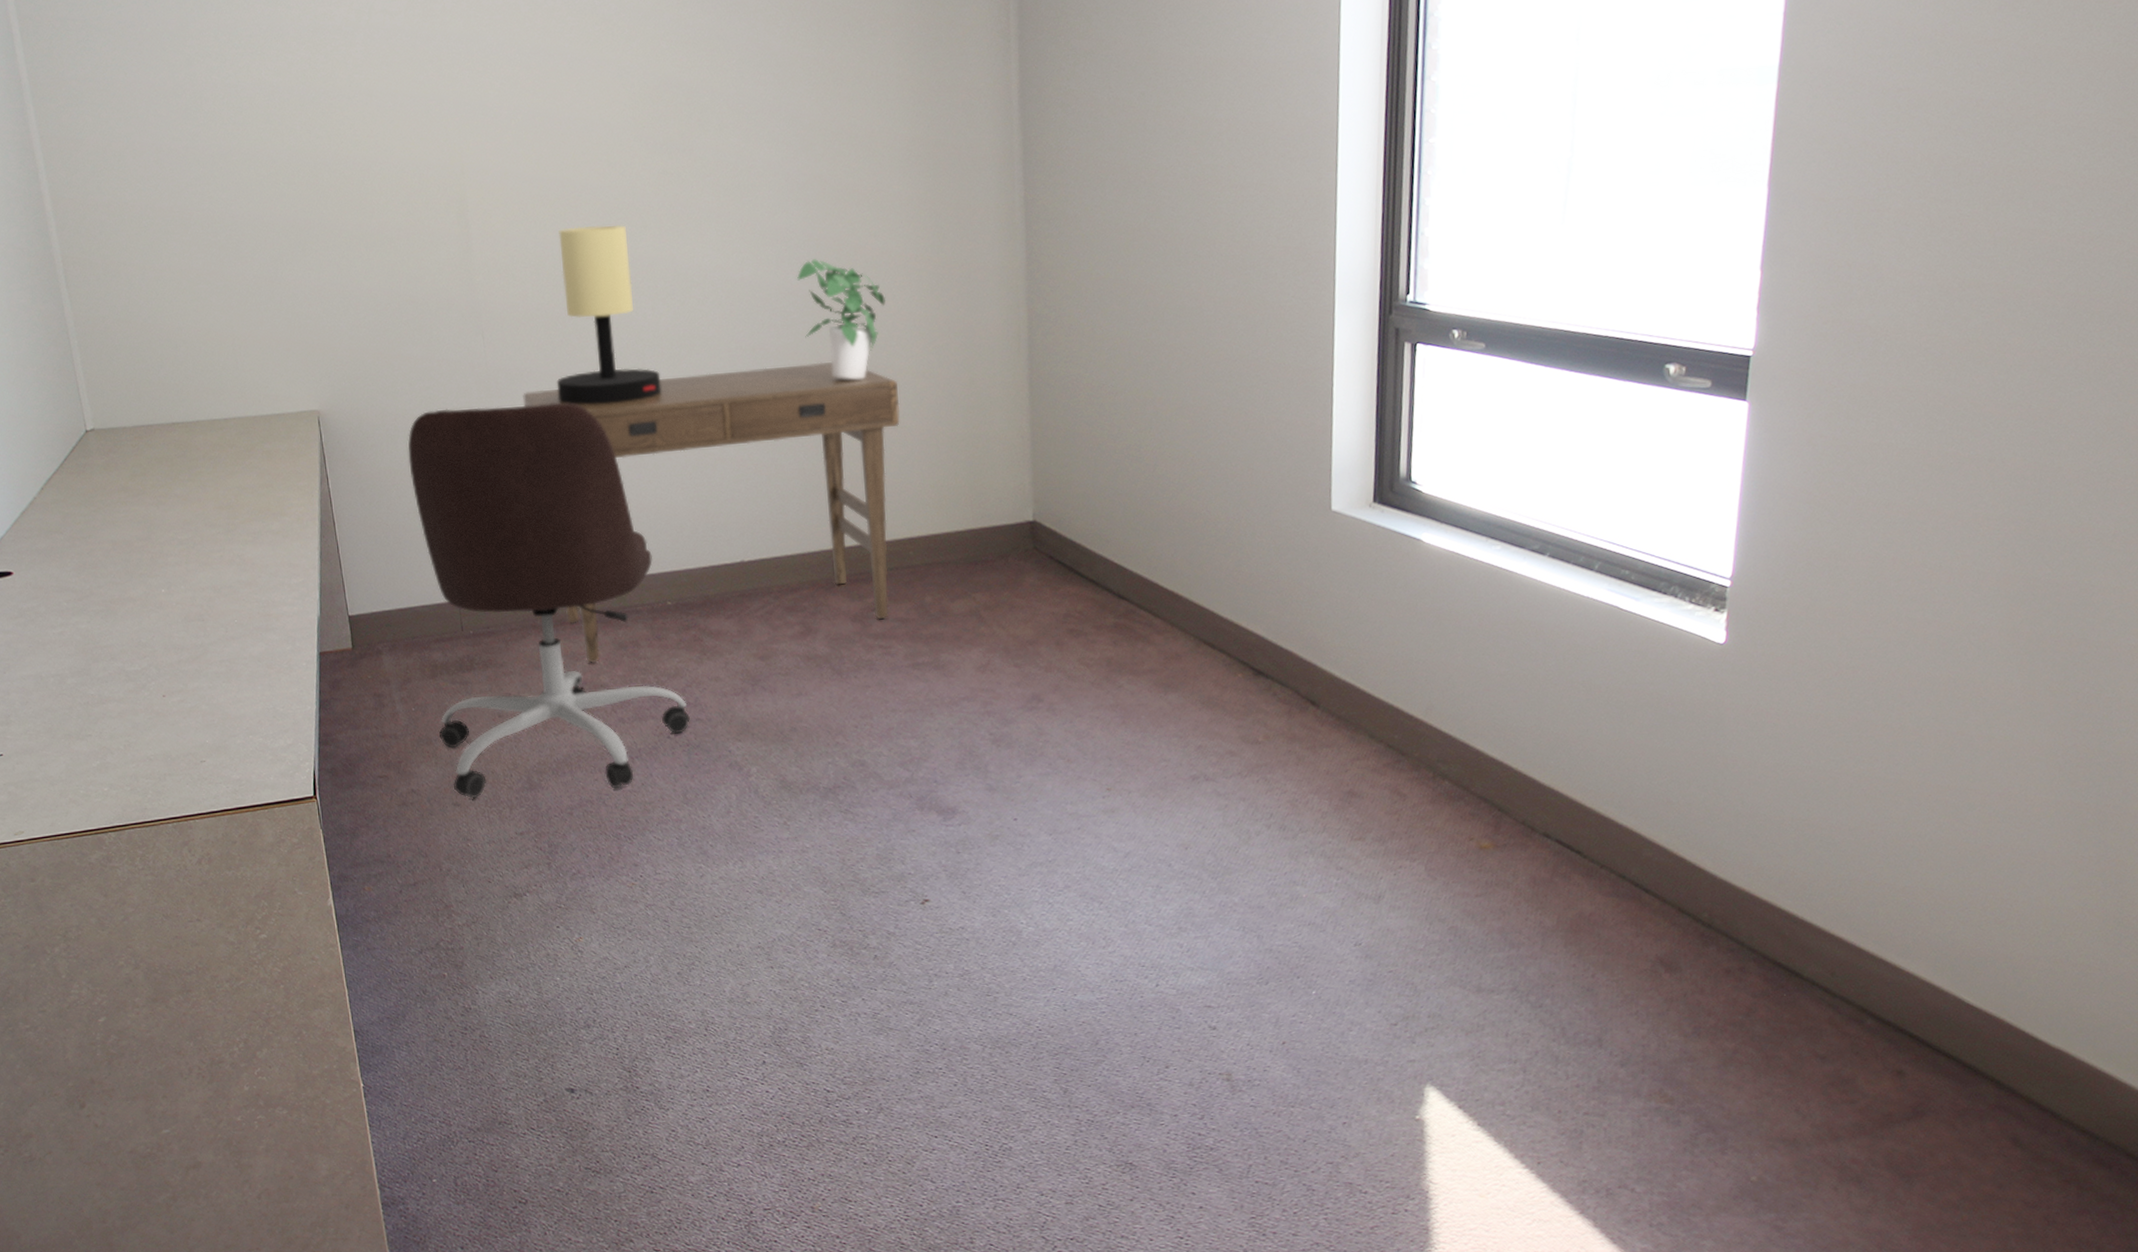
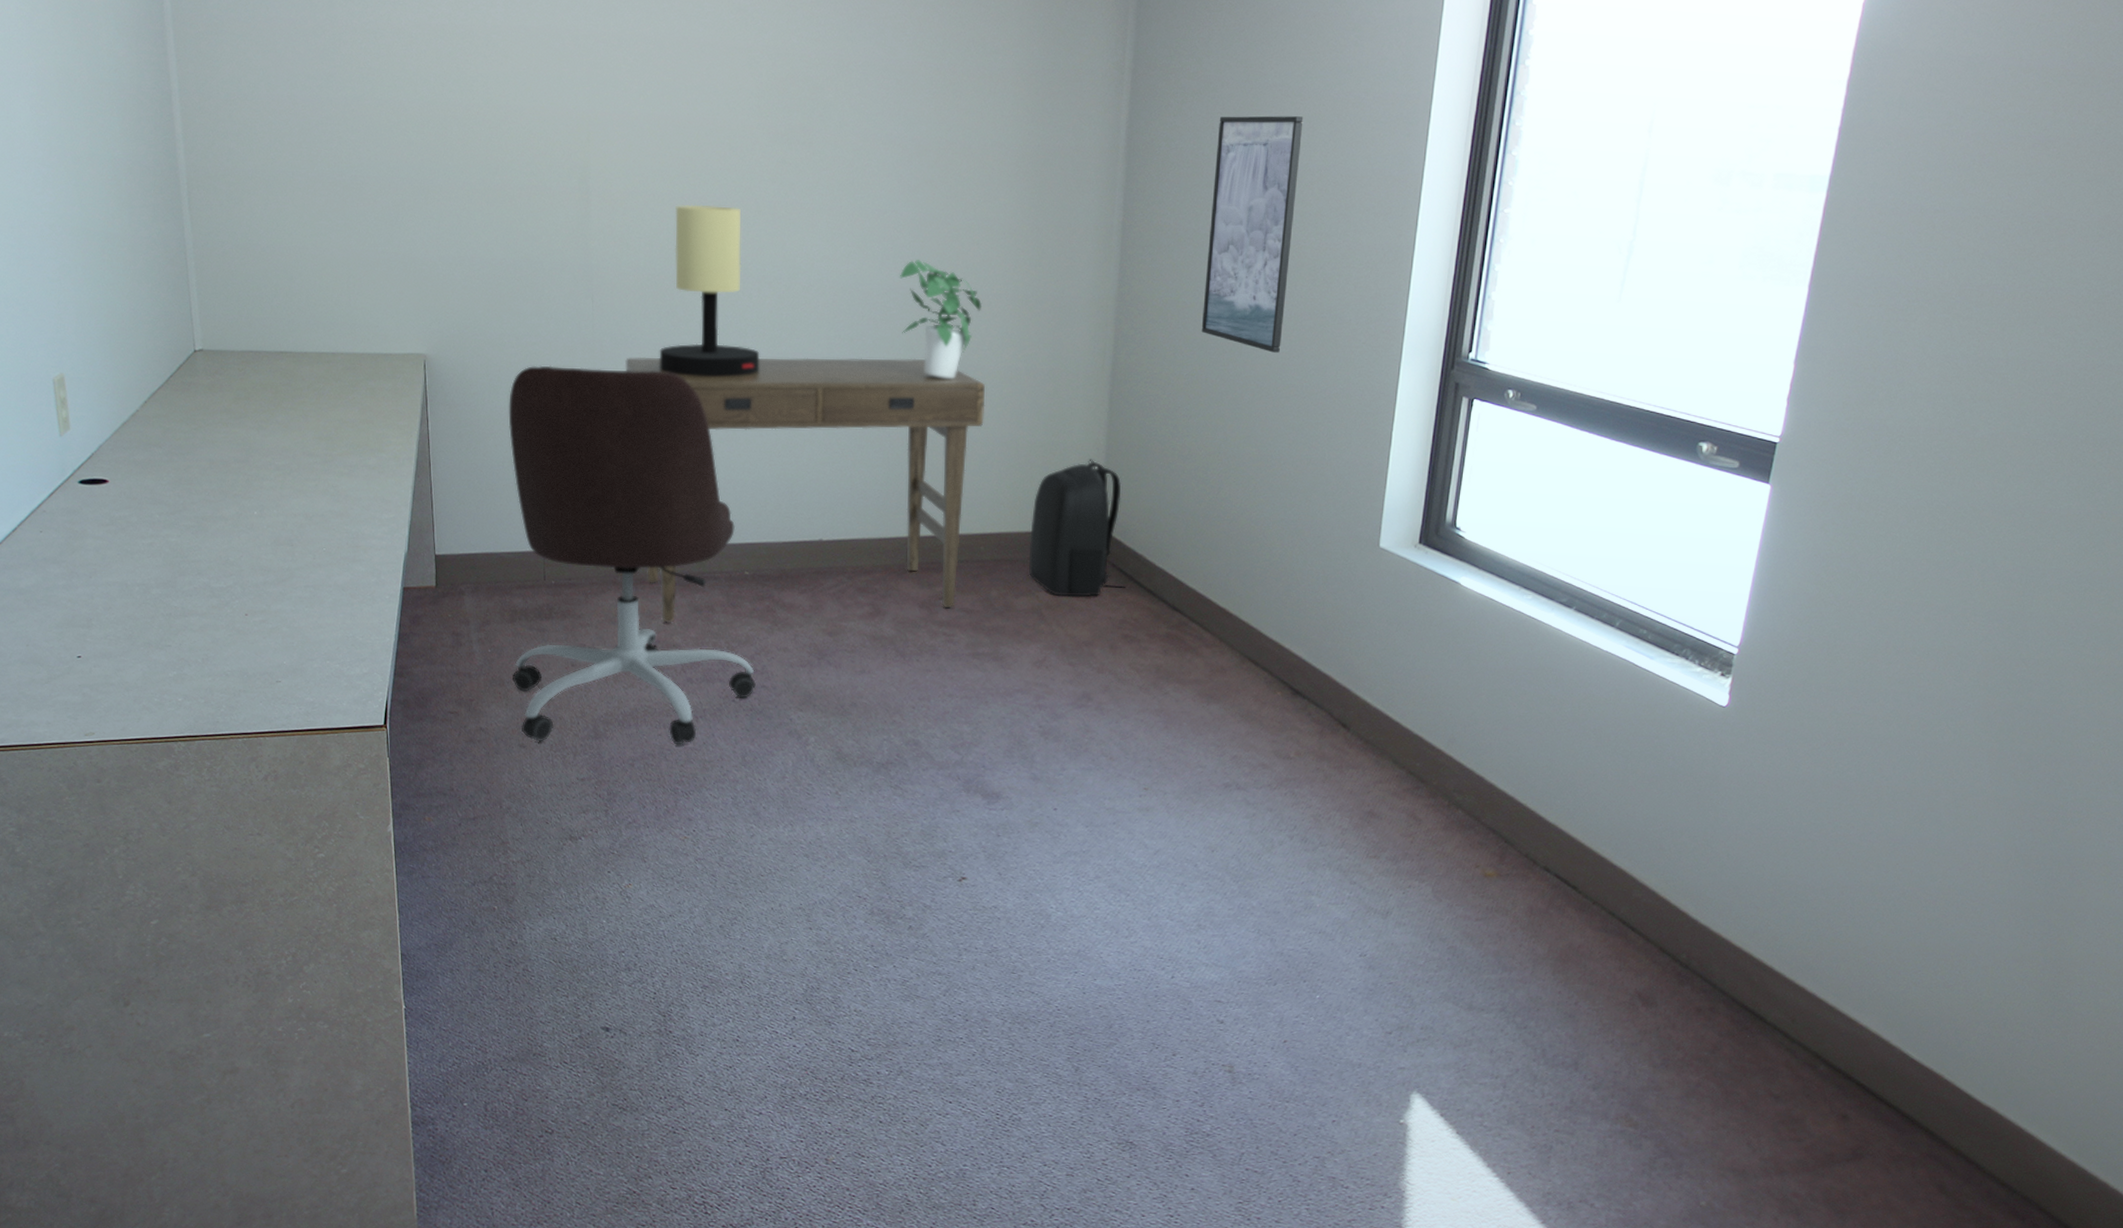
backpack: none [960,448,1066,595] -> present [1029,459,1125,597]
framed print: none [1115,65,1205,317] -> present [1201,116,1304,353]

